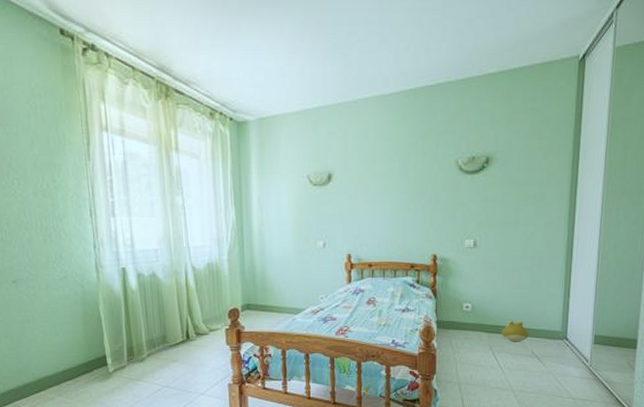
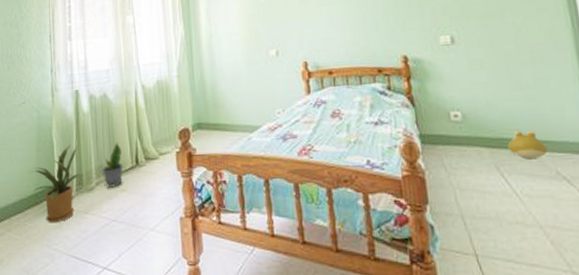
house plant: none [76,319,133,389] -> present [28,144,82,223]
potted plant: none [153,318,174,358] -> present [102,142,123,188]

